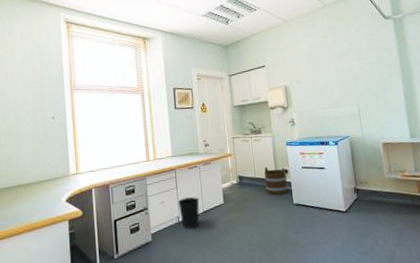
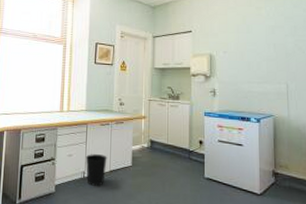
bucket: present [264,167,288,196] -> none [177,135,201,167]

